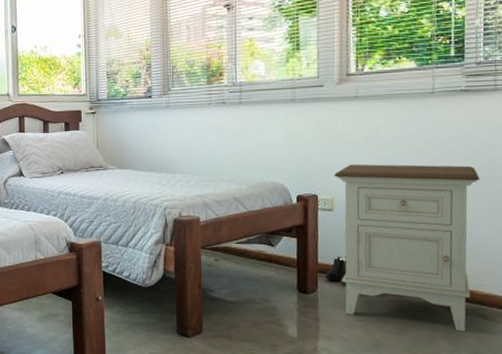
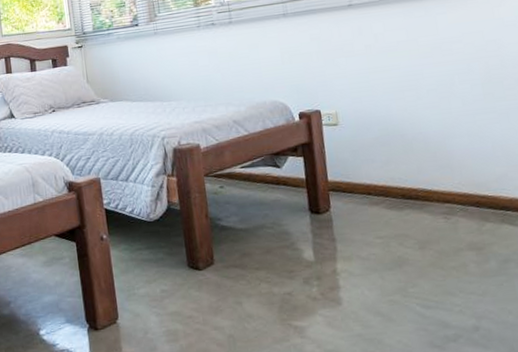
boots: present [325,257,347,285] -> none [337,172,360,202]
nightstand: present [334,164,480,332] -> none [336,65,494,241]

